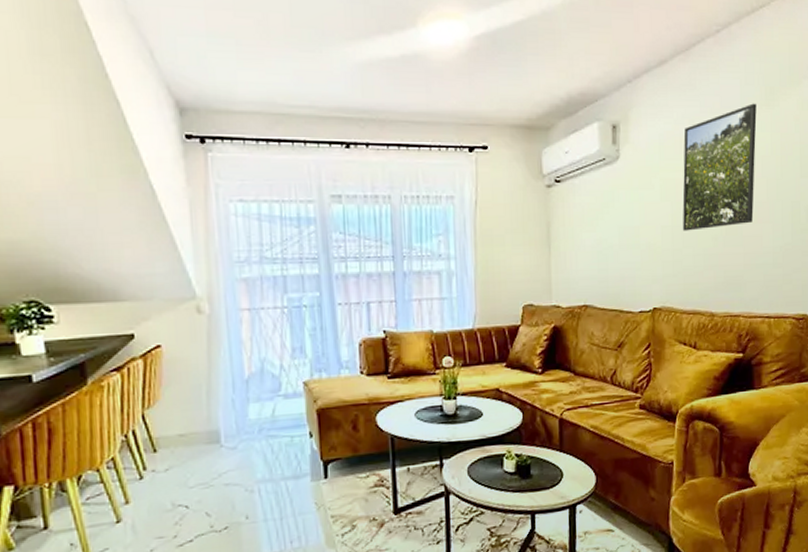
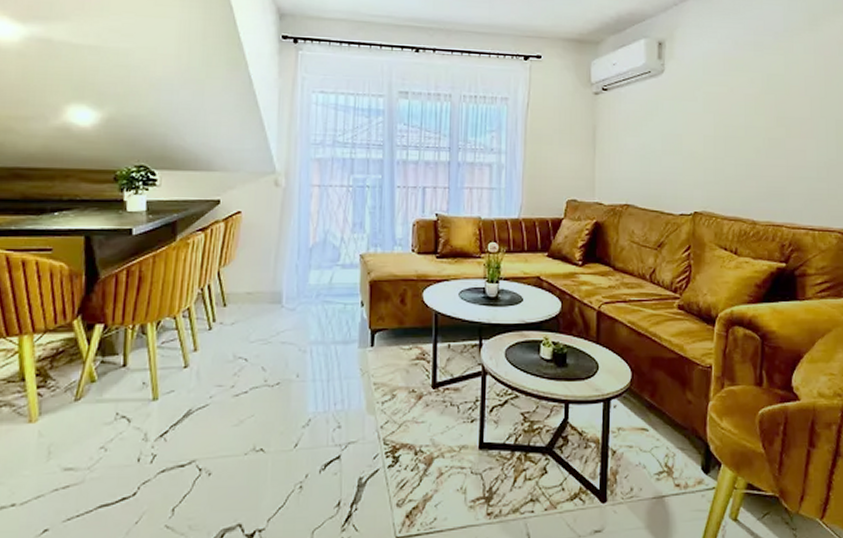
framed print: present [682,103,757,231] -> none [725,28,800,142]

